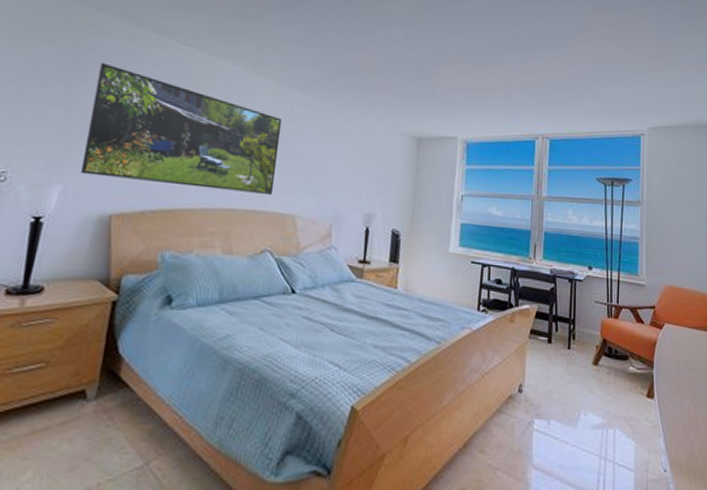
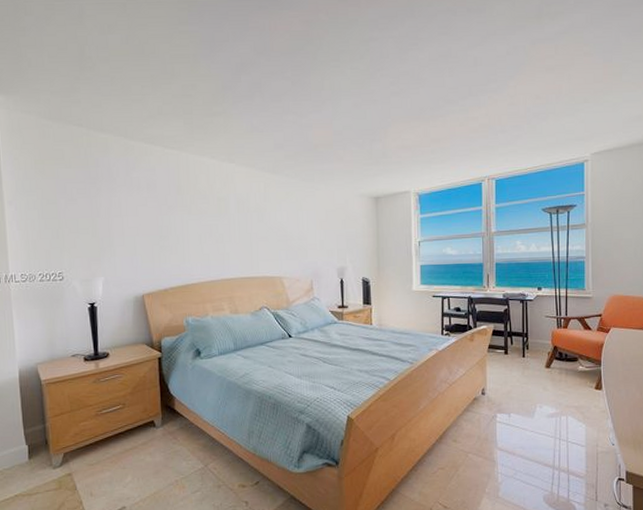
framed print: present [80,62,283,195] -> none [108,175,262,267]

